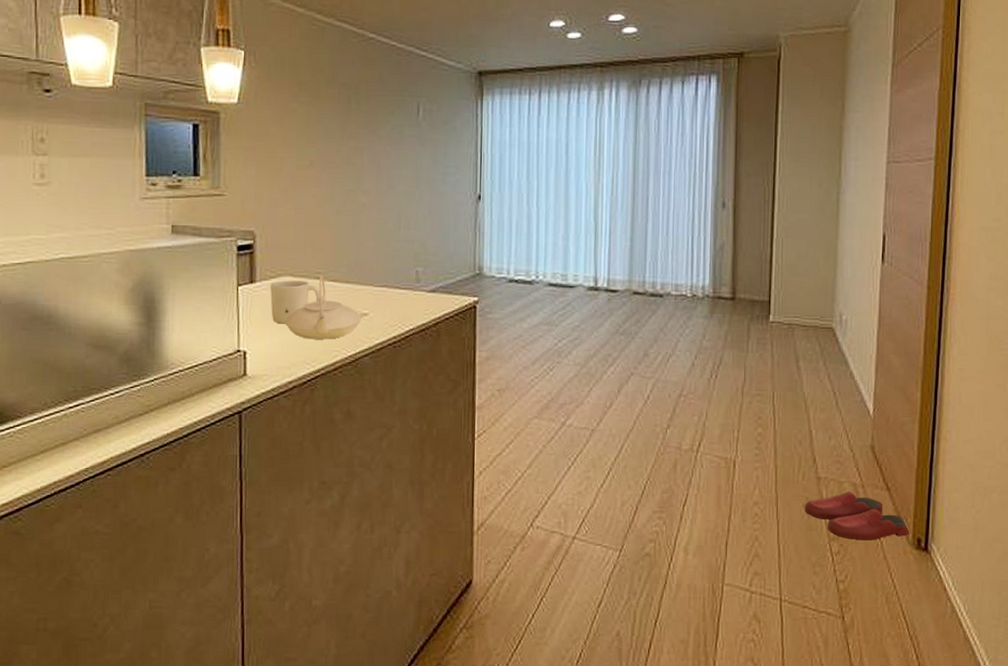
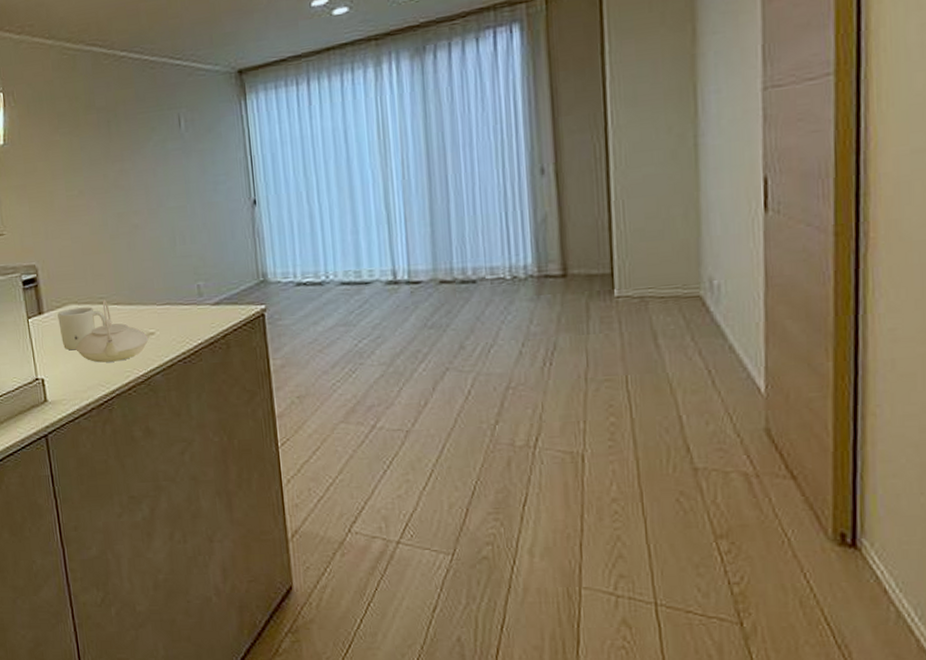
slippers: present [805,491,910,541] -> none [679,481,829,537]

